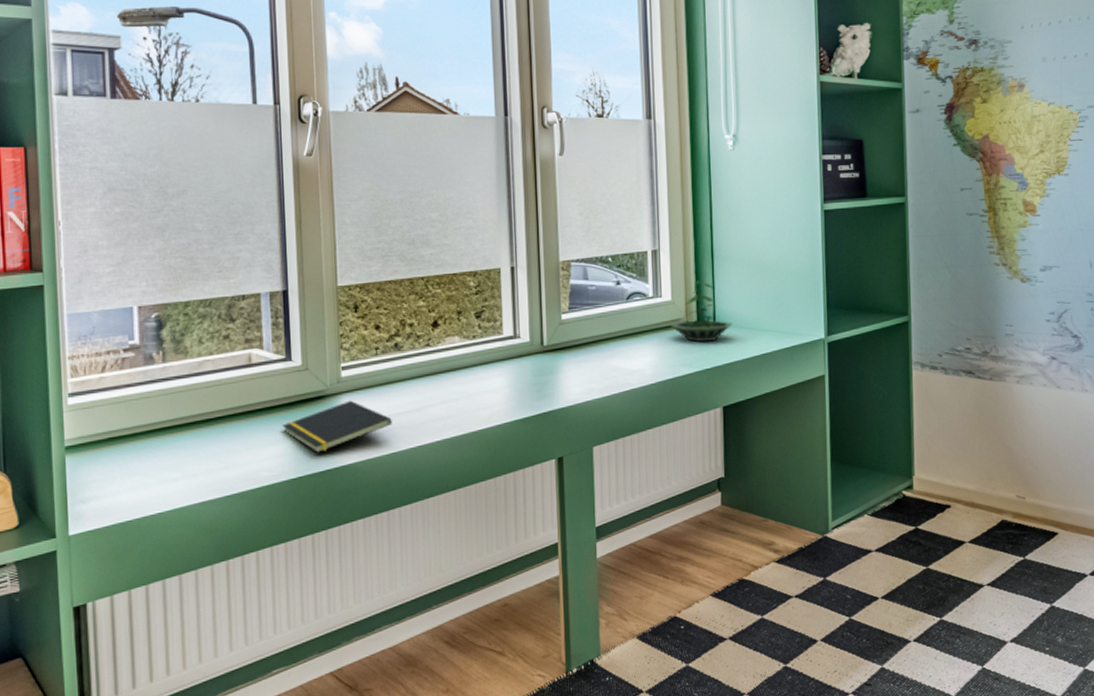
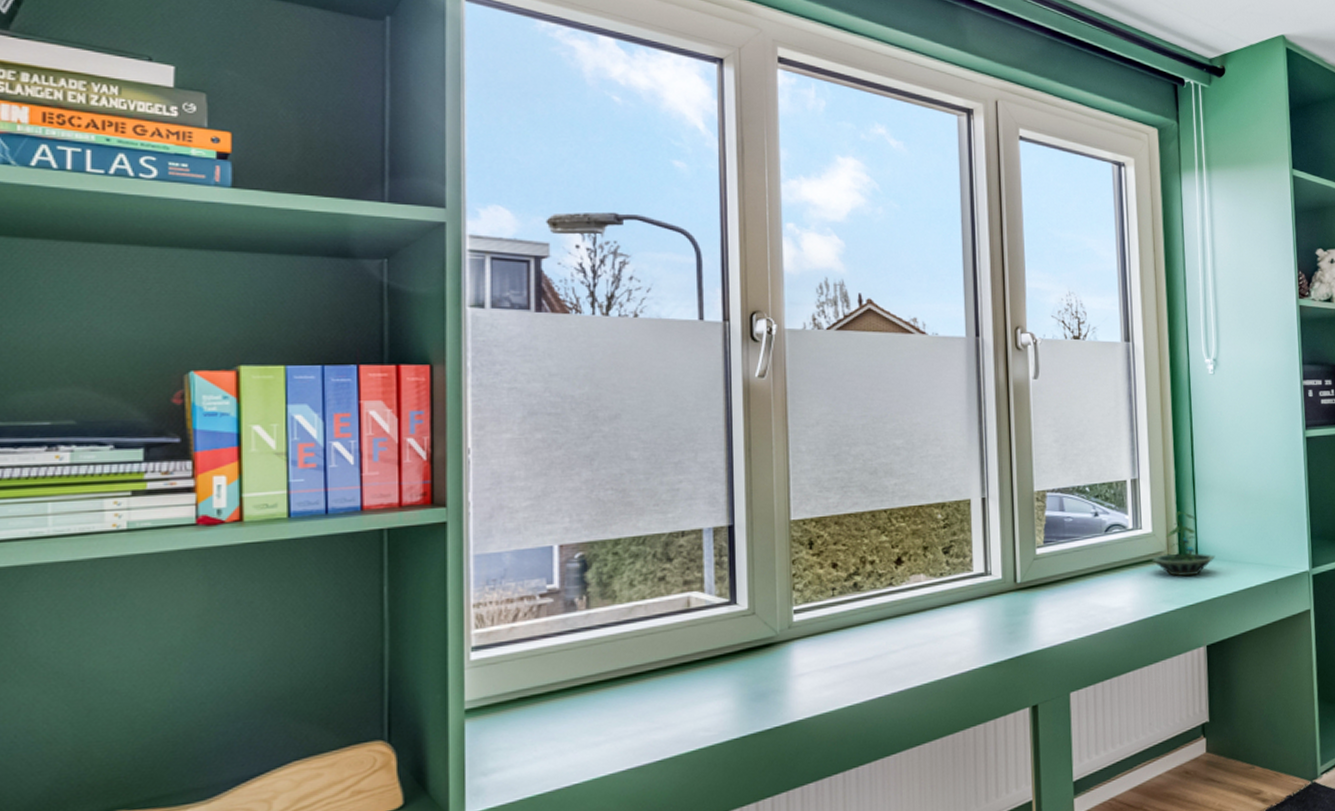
notepad: present [282,400,392,453] -> none [724,647,850,708]

